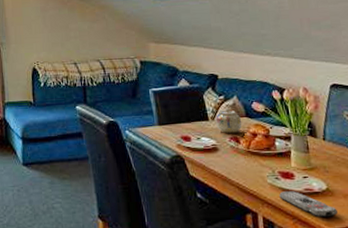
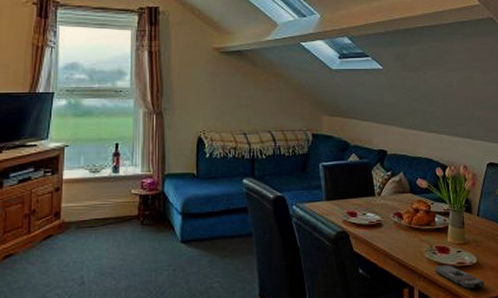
teapot: present [215,108,242,134] -> none [382,184,406,210]

